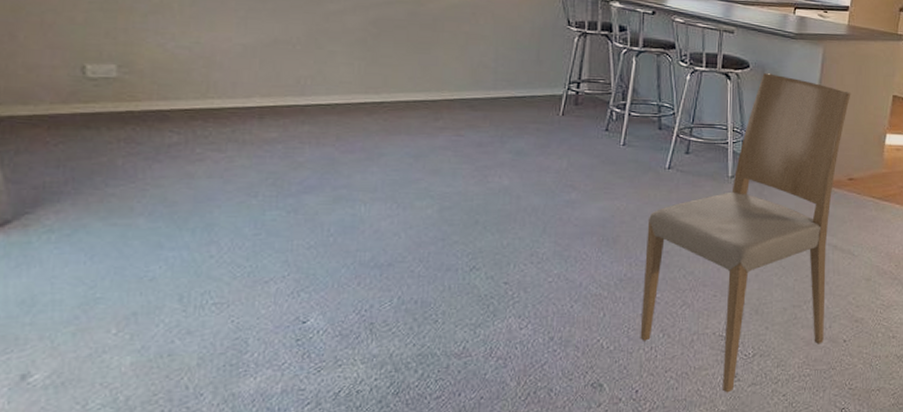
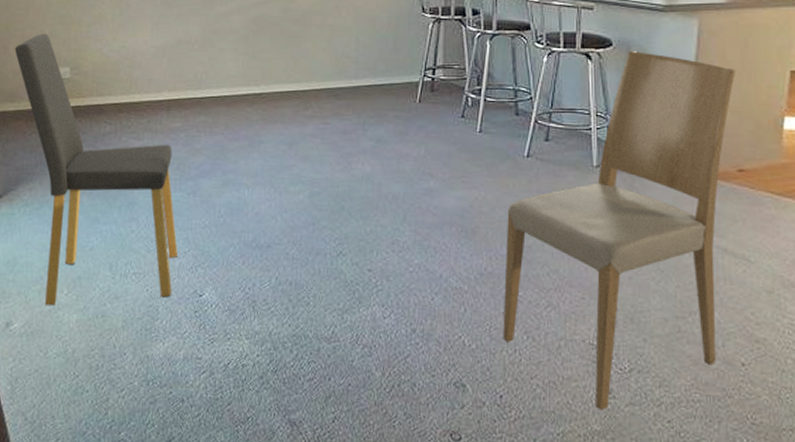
dining chair: none [27,20,274,350] -> present [14,33,178,306]

